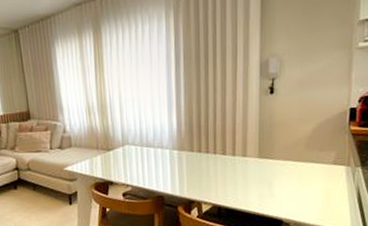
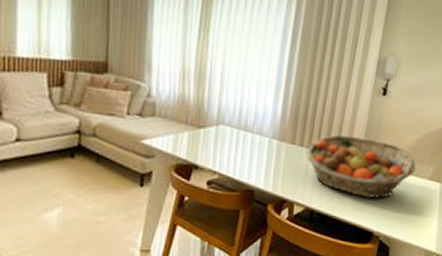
fruit basket: none [205,135,317,189] -> present [306,134,417,198]

